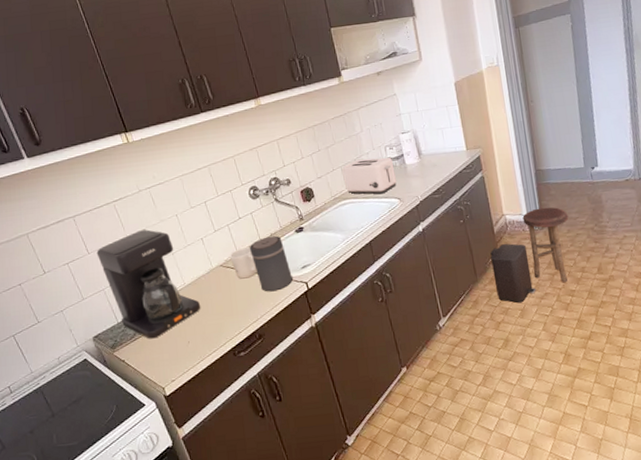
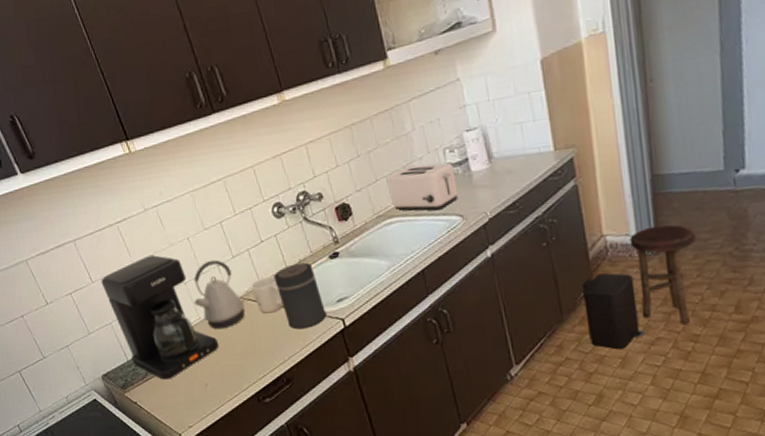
kettle: none [179,233,224,293] -> present [193,259,245,329]

